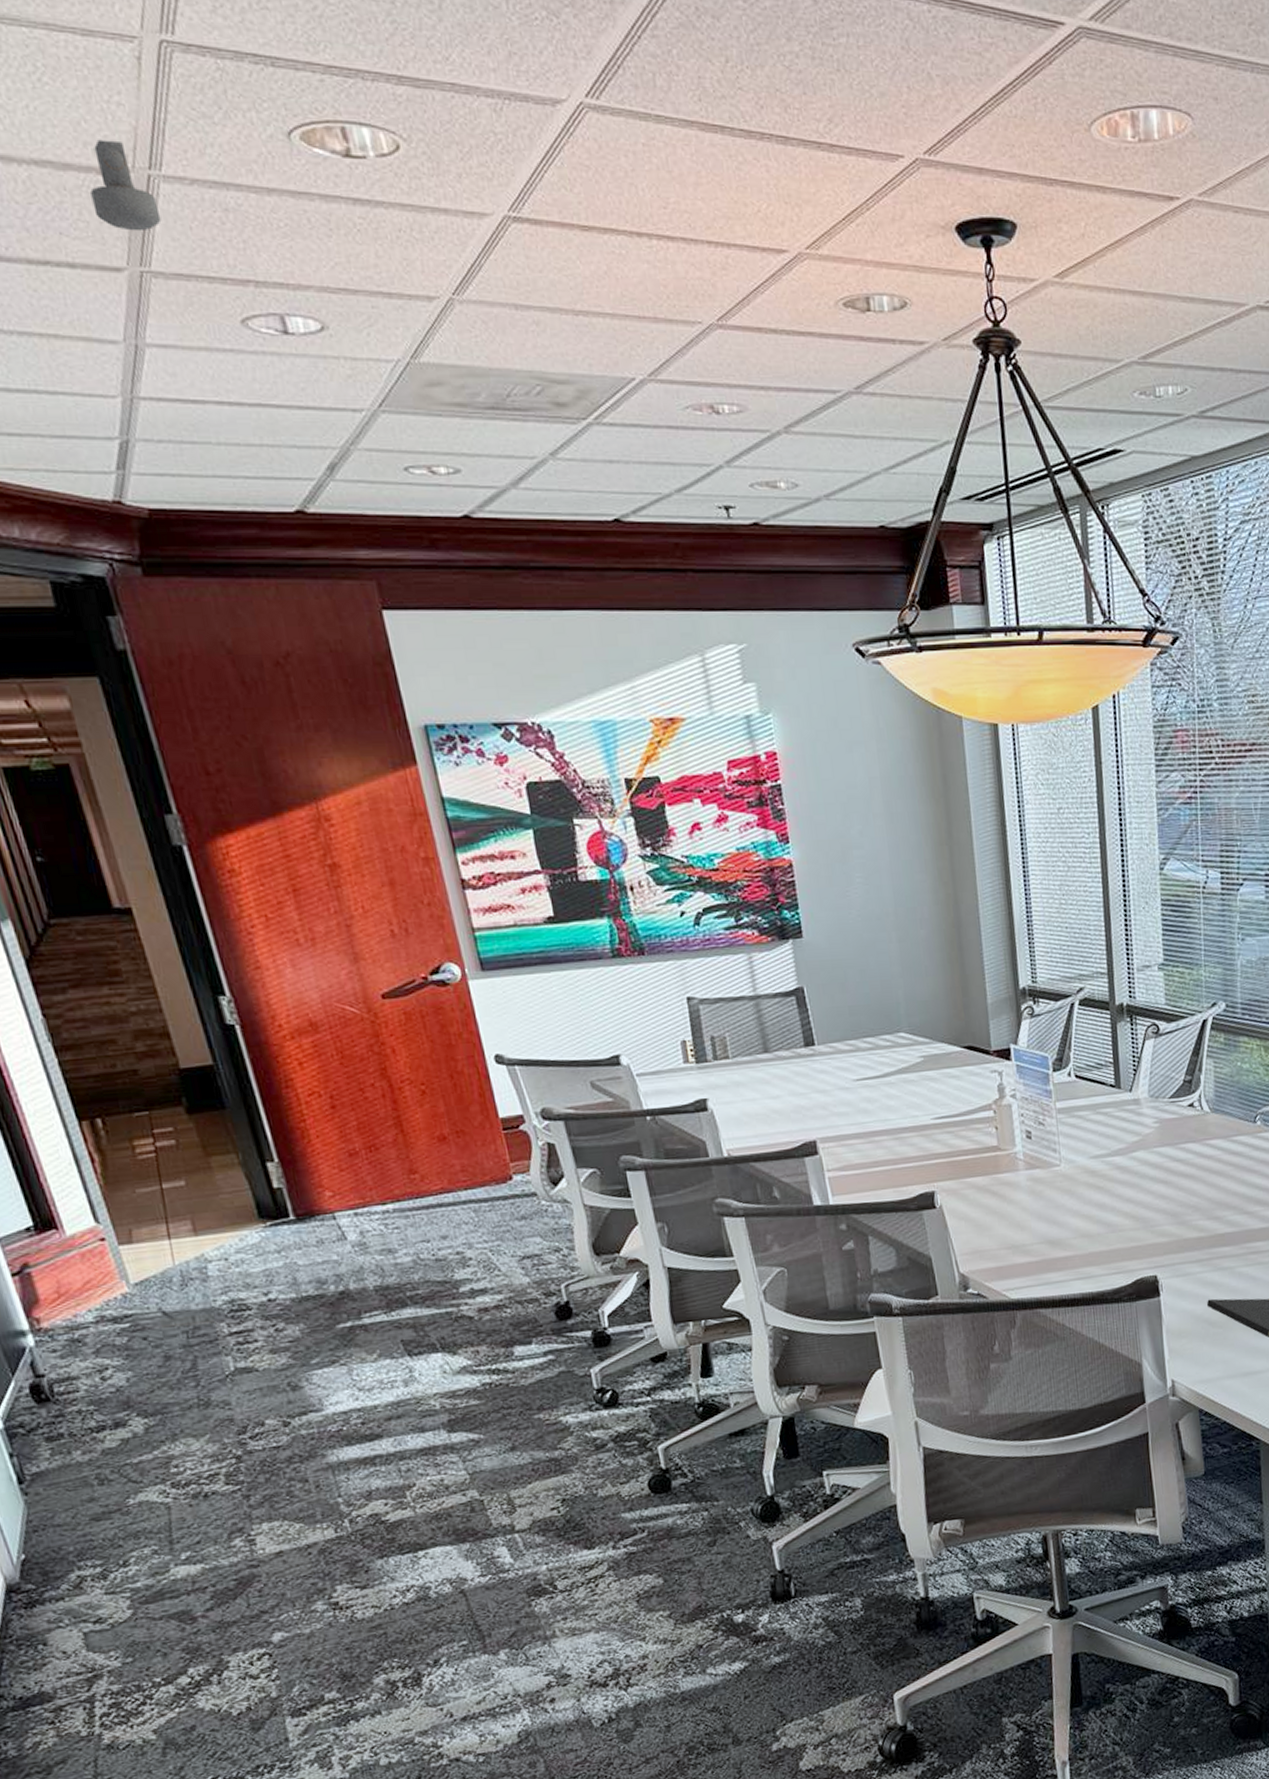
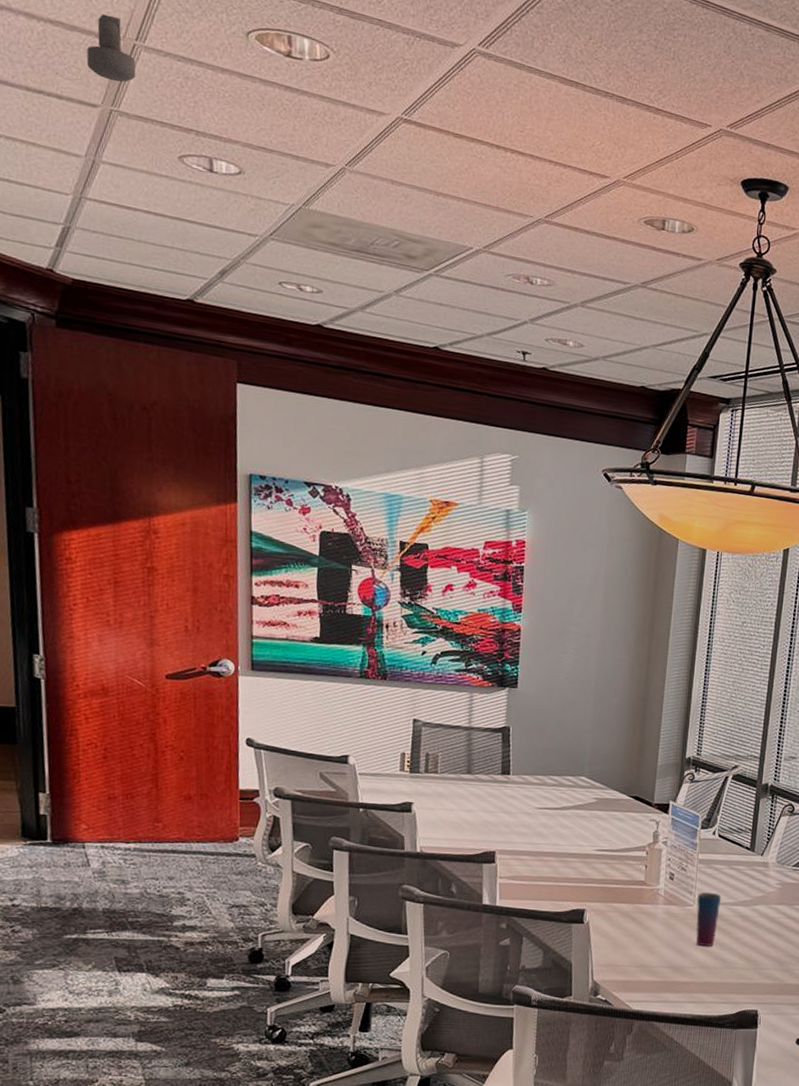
cup: none [1063,1145,1093,1212] -> present [696,892,722,947]

